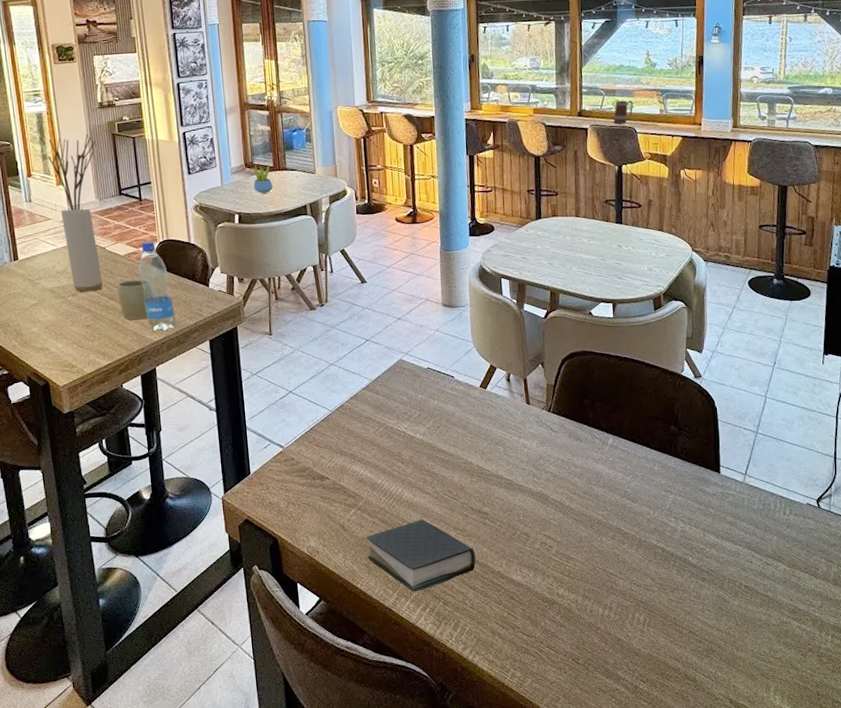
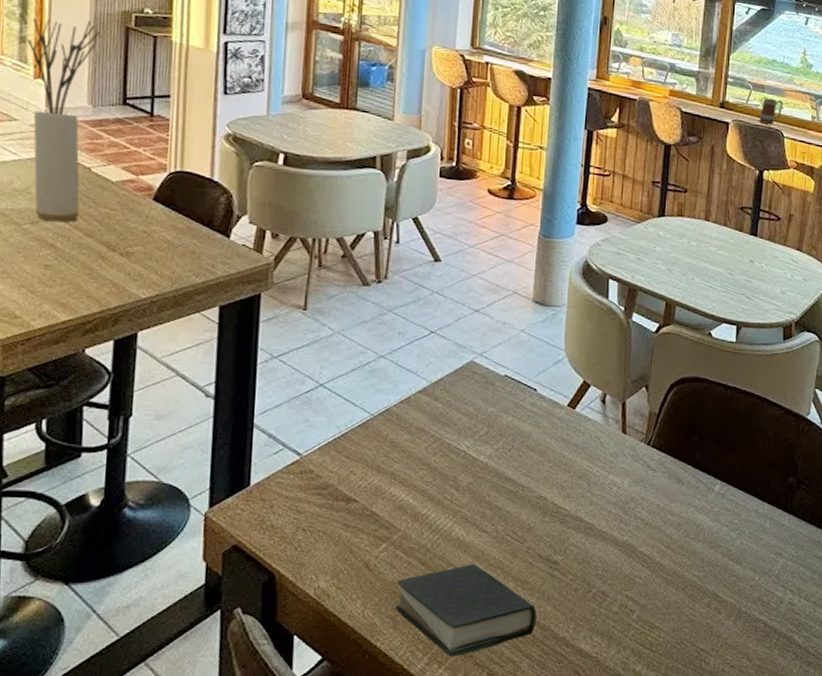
mug: present [117,280,148,320] -> none [98,214,139,267]
bottle: present [138,241,176,331] -> none [133,168,177,287]
succulent plant: present [252,163,273,193] -> none [310,96,336,134]

